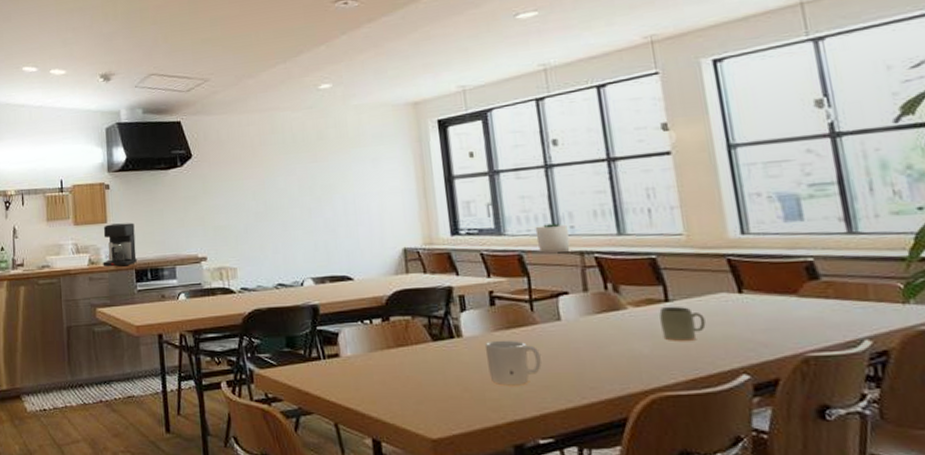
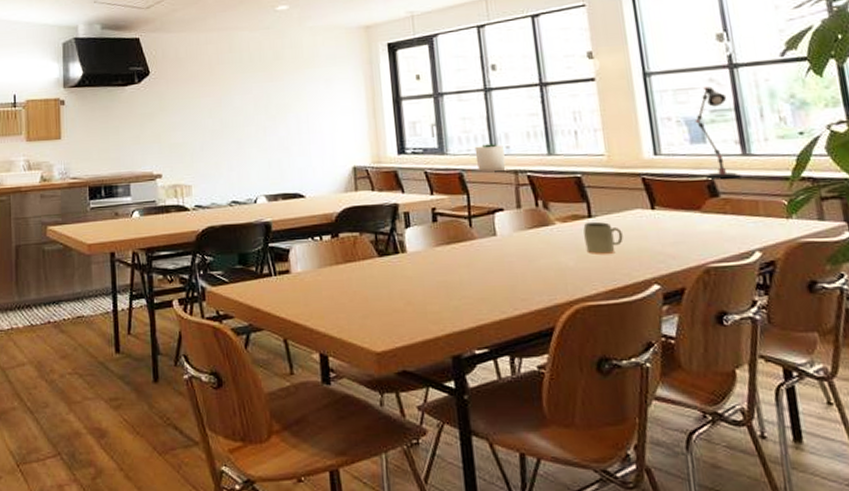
coffee maker: present [103,222,137,267] -> none [55,139,91,185]
mug: present [484,340,542,386] -> none [427,254,478,299]
desk lamp: none [789,158,846,261] -> present [694,87,741,180]

